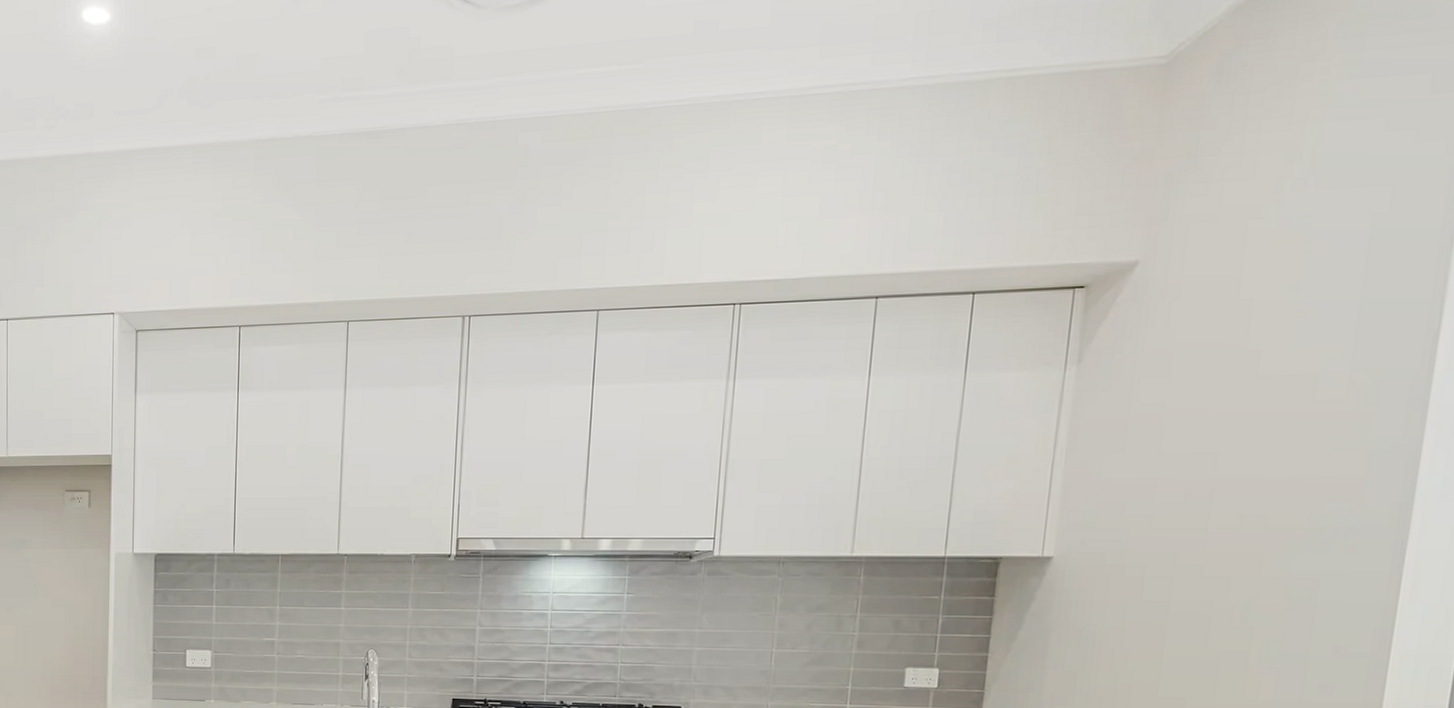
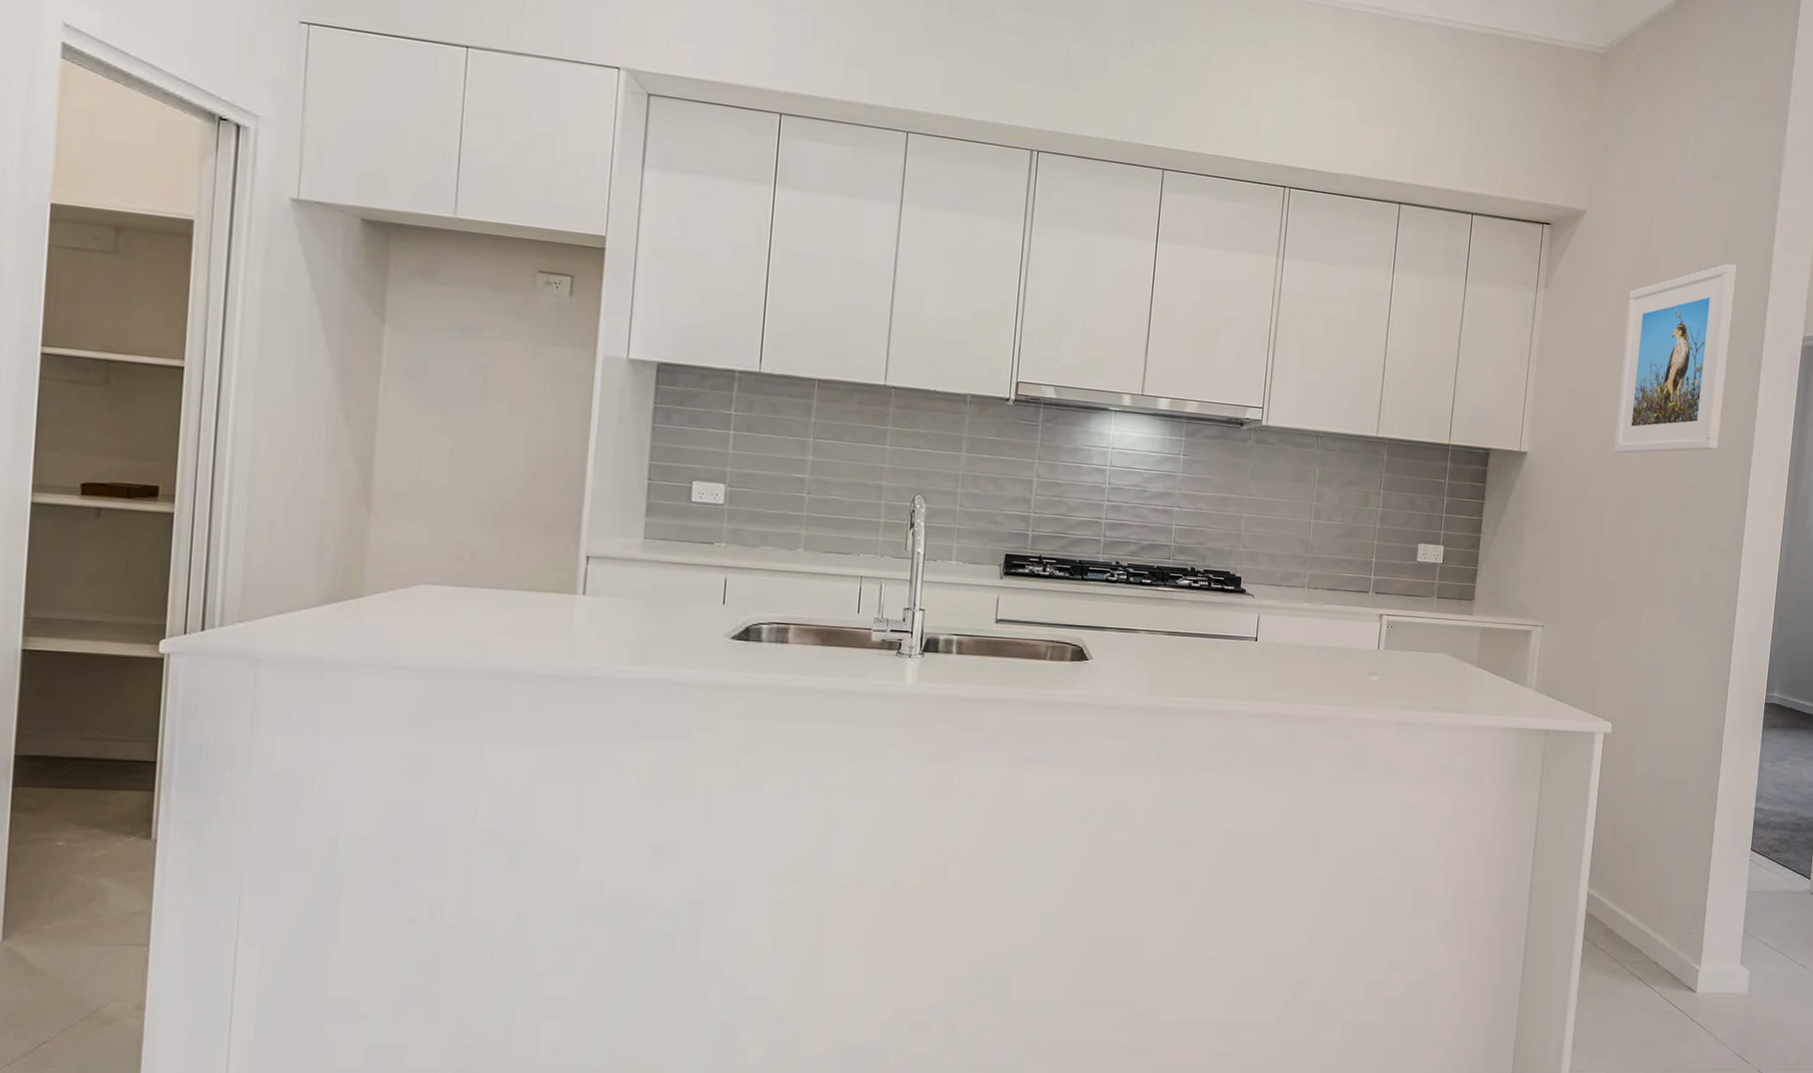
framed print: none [1181,291,1385,547] -> present [1614,263,1737,454]

